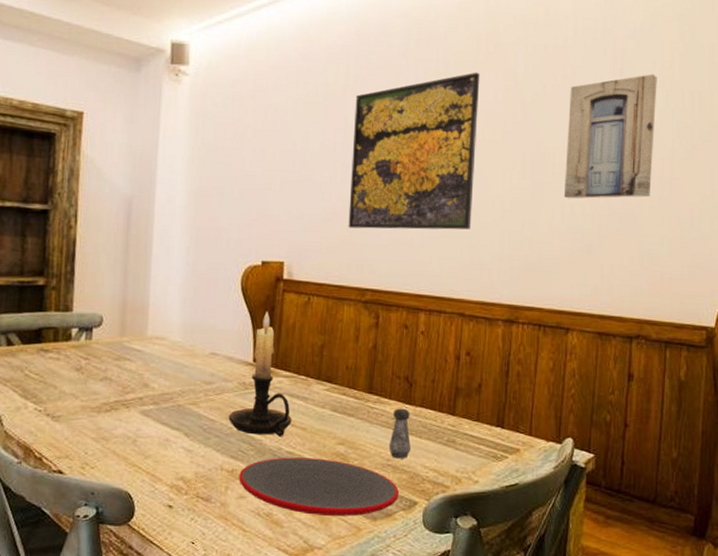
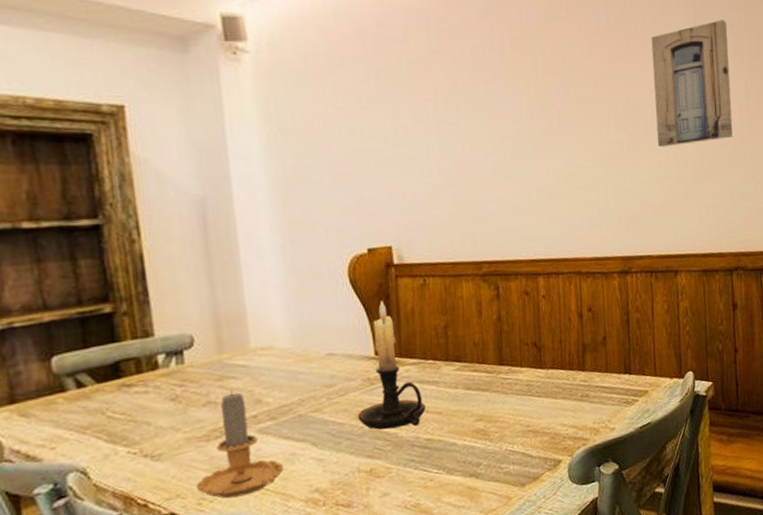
candle: none [82,369,157,469] -> present [196,389,284,499]
plate: present [239,457,400,516] -> none [378,437,544,497]
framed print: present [348,72,480,230] -> none [441,28,577,202]
salt shaker: present [388,408,411,459] -> none [526,373,548,424]

